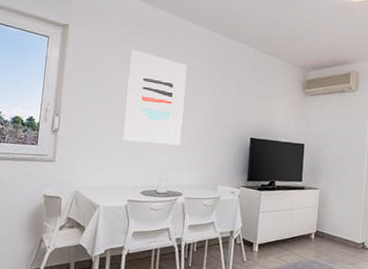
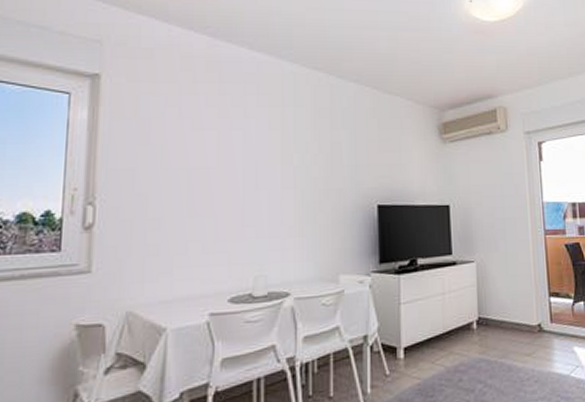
wall art: present [123,49,187,145] -> none [195,101,281,229]

